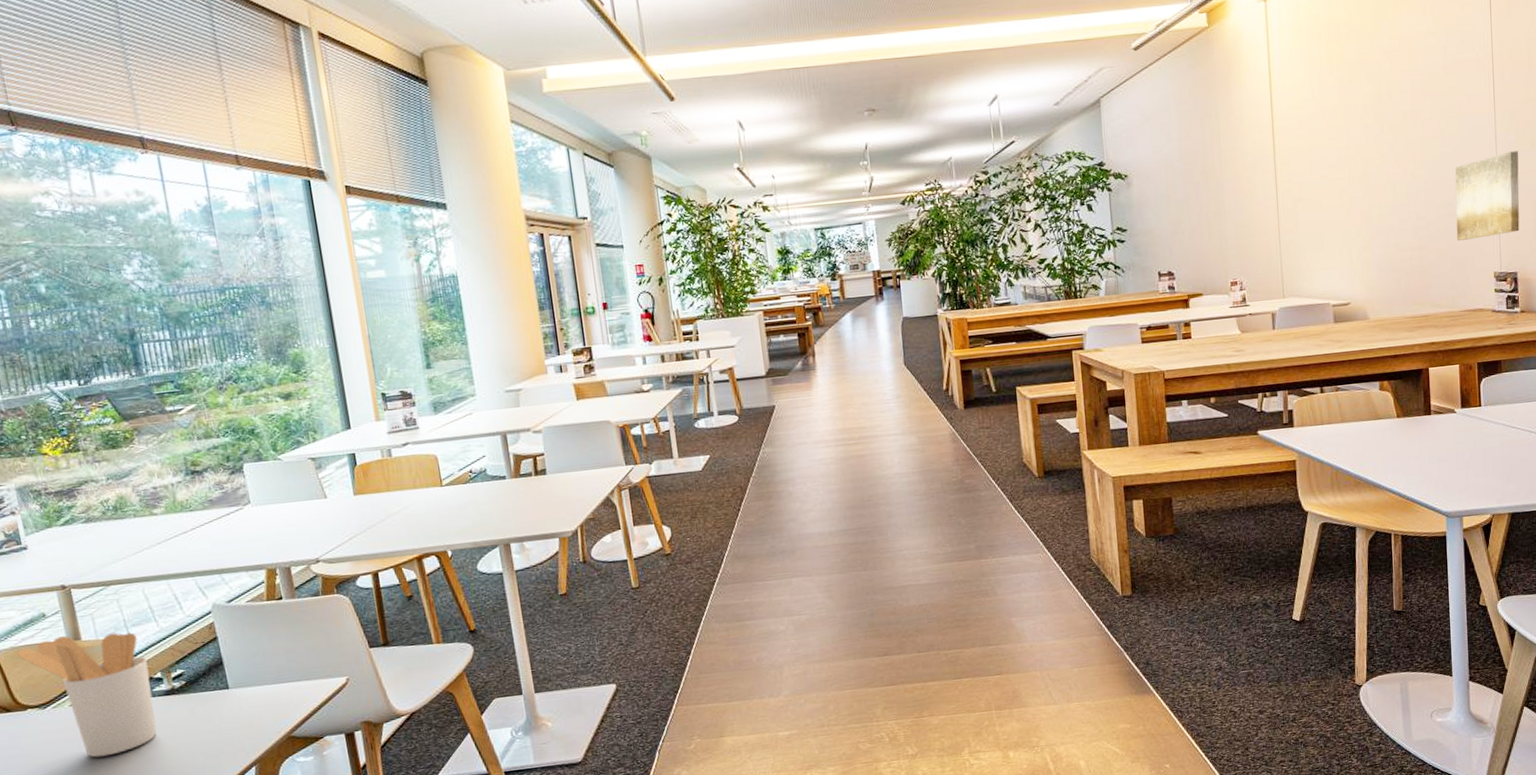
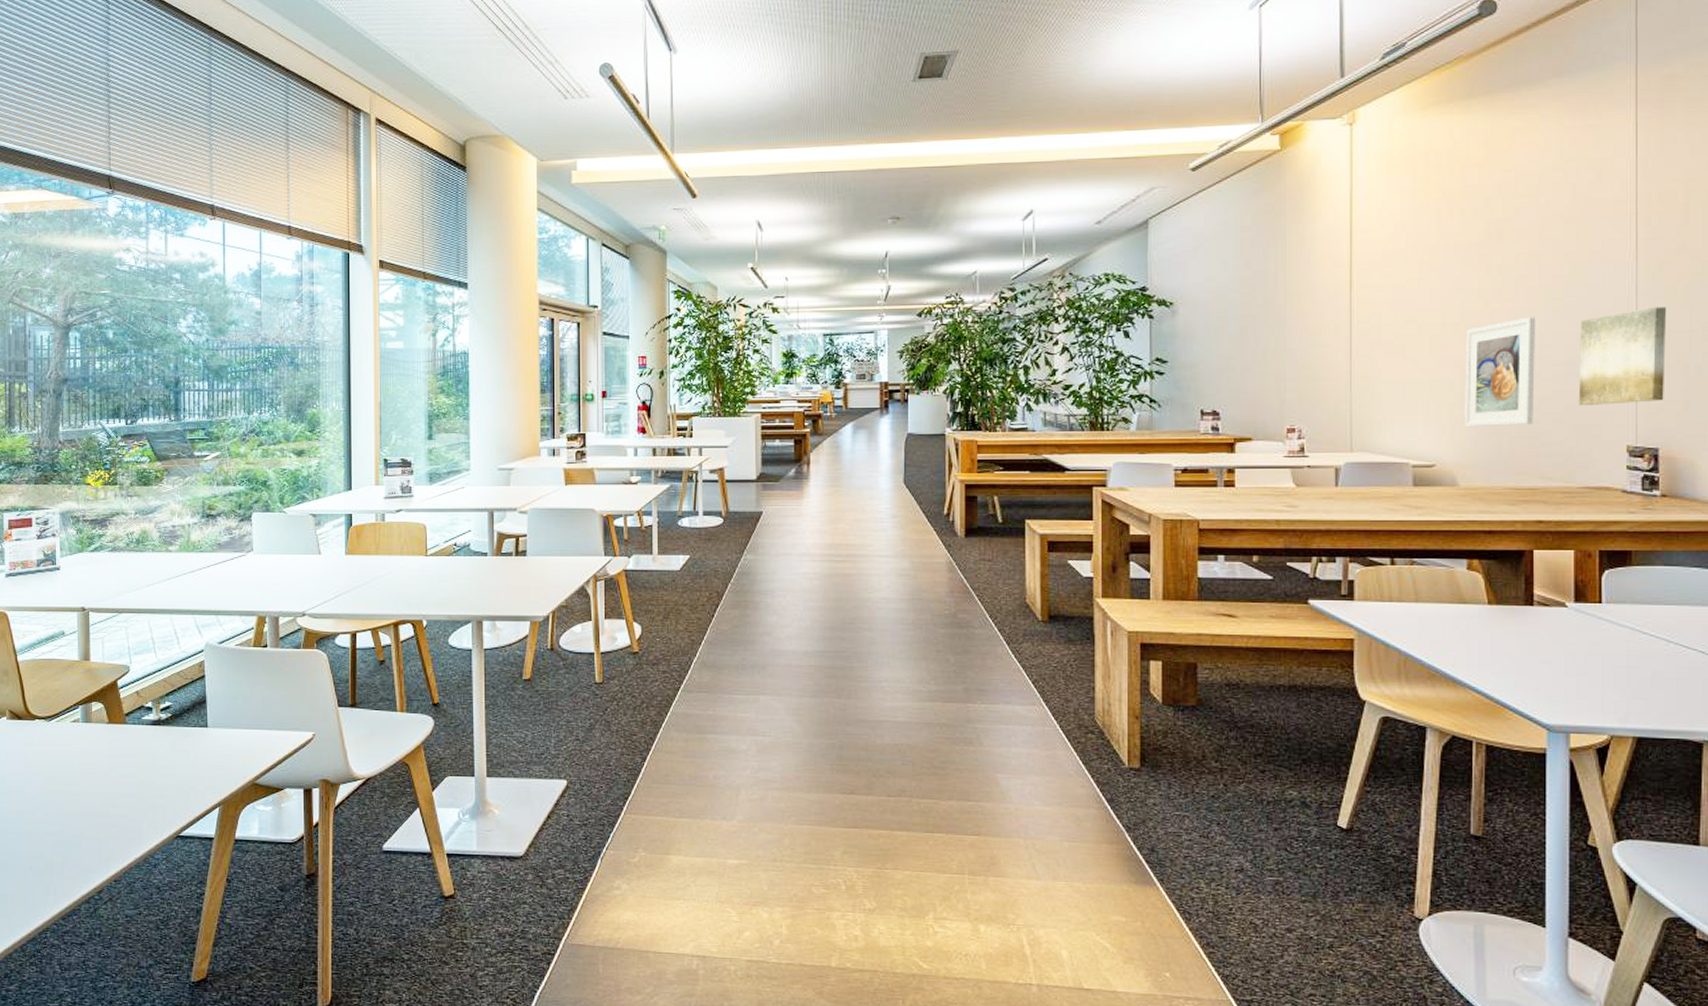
utensil holder: present [17,632,157,758] -> none [36,655,142,775]
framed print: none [1368,166,1424,268] -> present [1465,317,1535,428]

